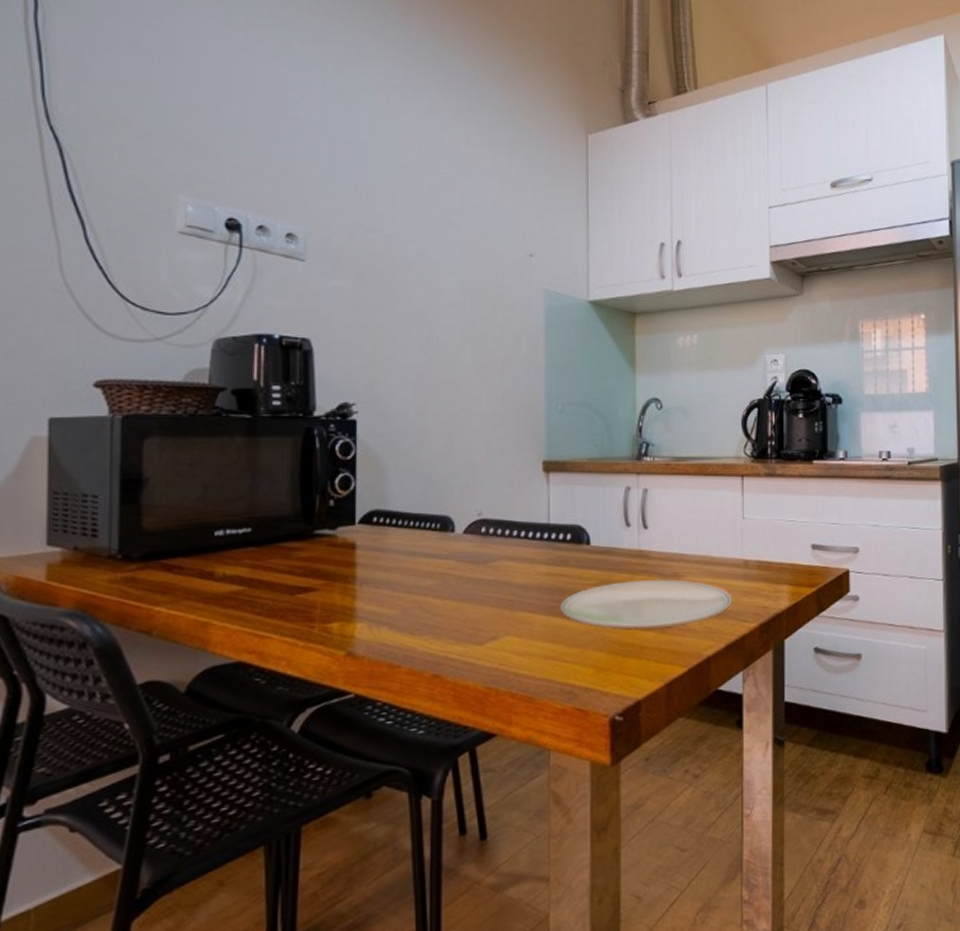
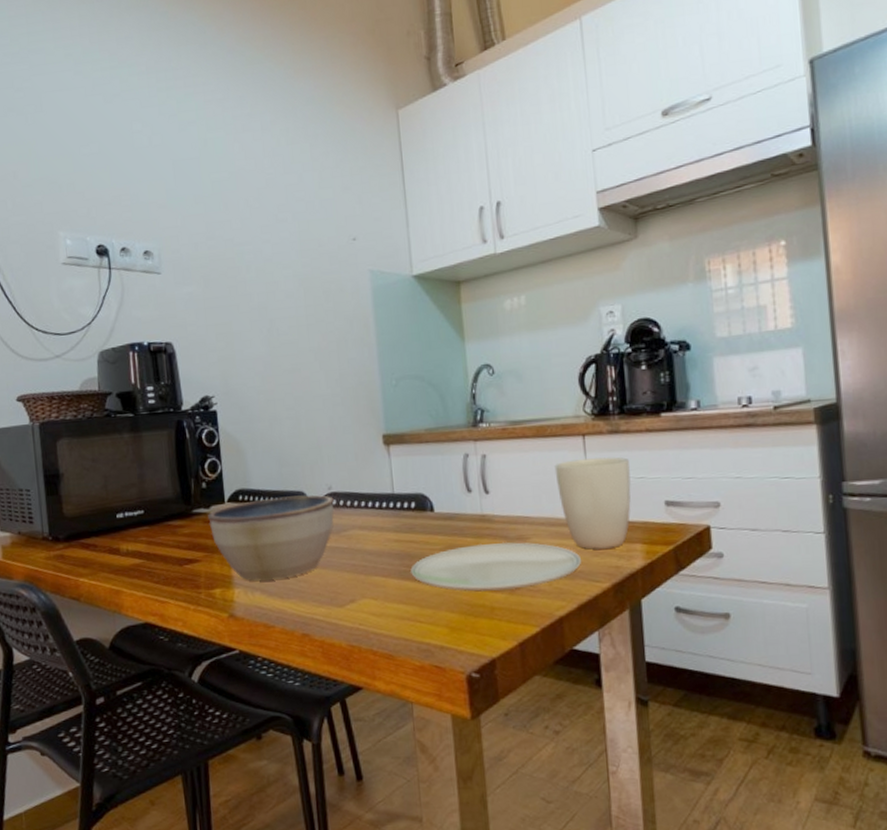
bowl: none [333,520,483,614] -> present [208,495,334,581]
mug: none [713,499,782,589] -> present [554,457,631,550]

